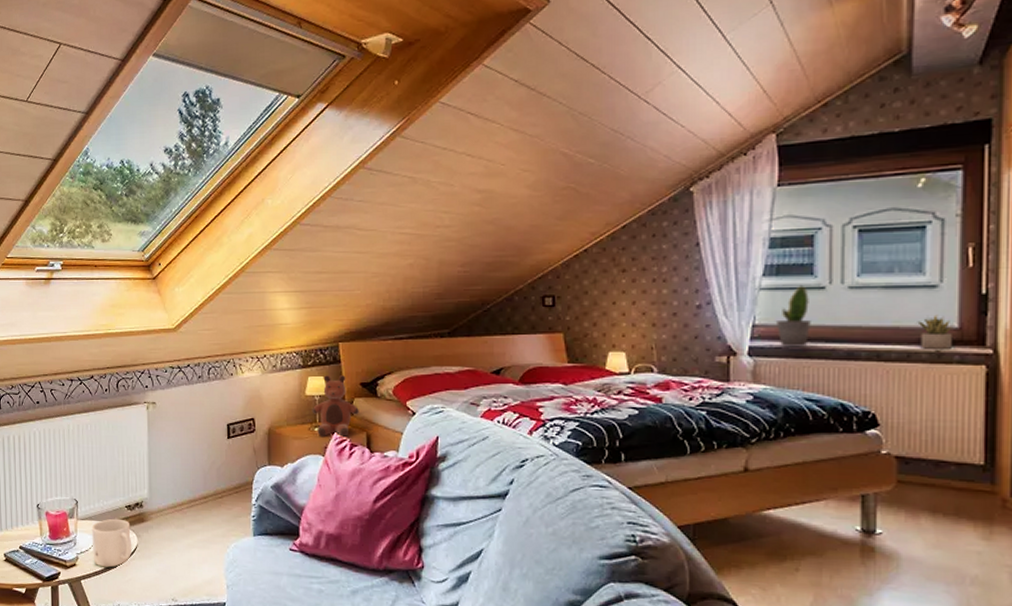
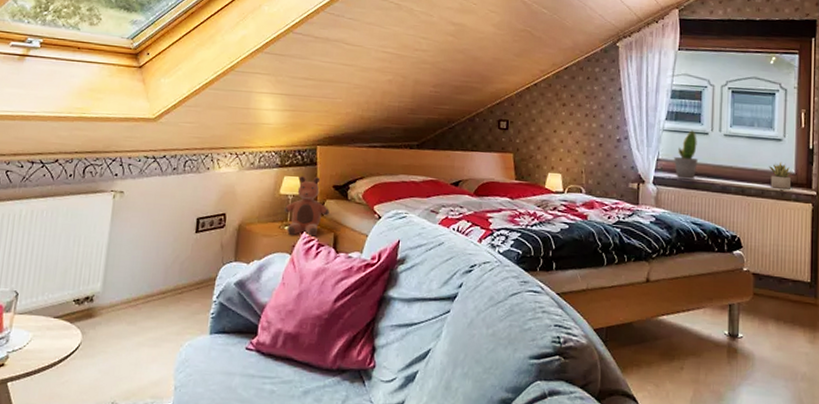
mug: present [91,518,132,568] -> none [26,313,76,368]

